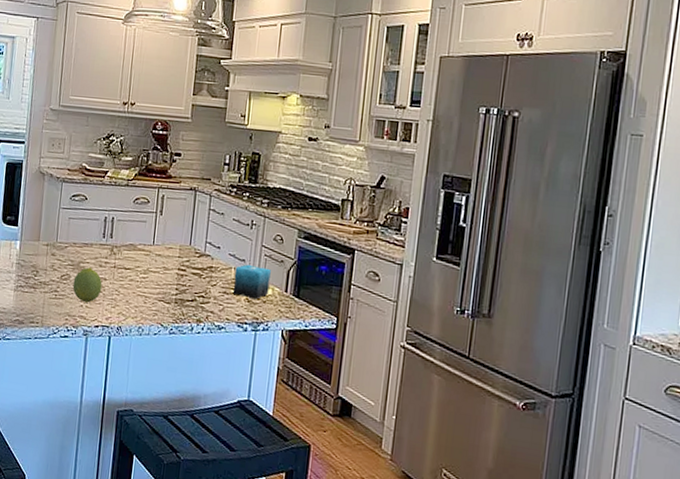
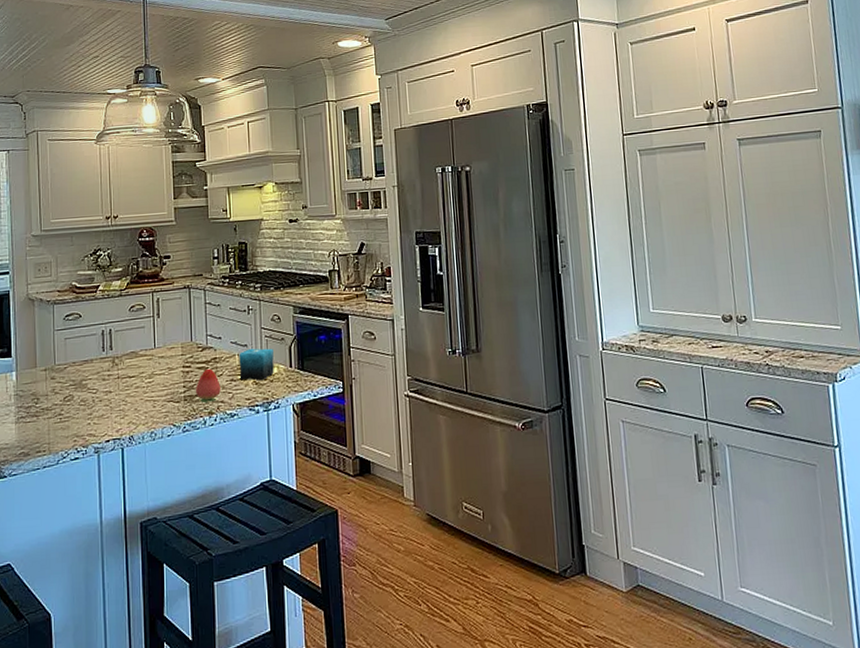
fruit: present [72,267,102,303] -> none [77,383,108,420]
fruit: none [186,276,213,311] -> present [195,368,221,404]

